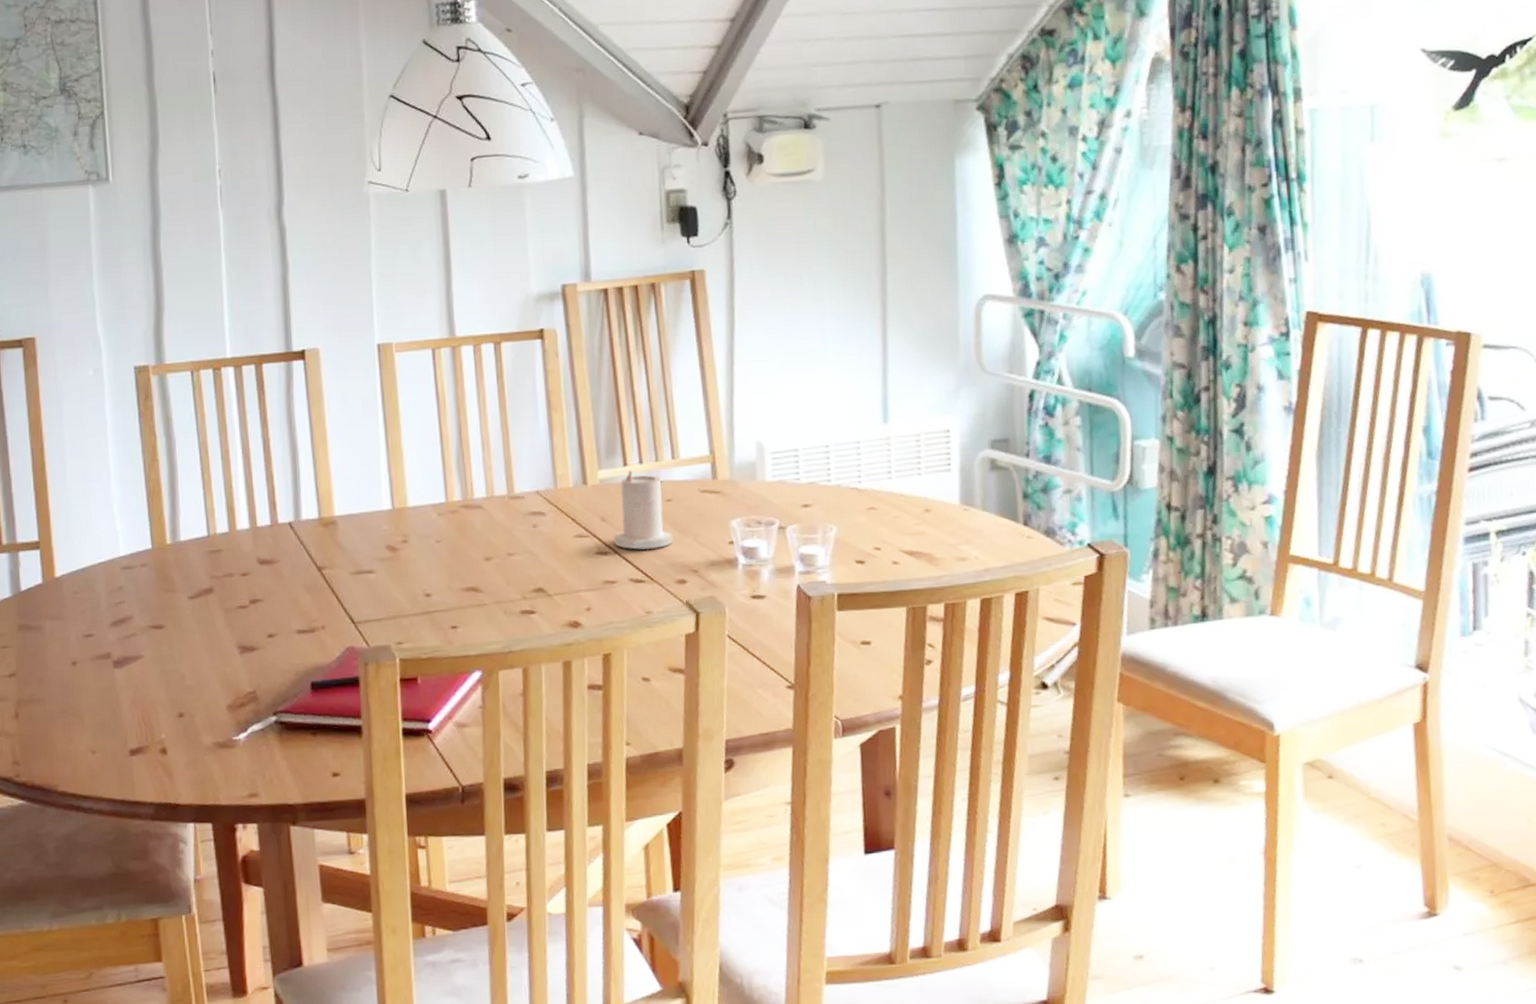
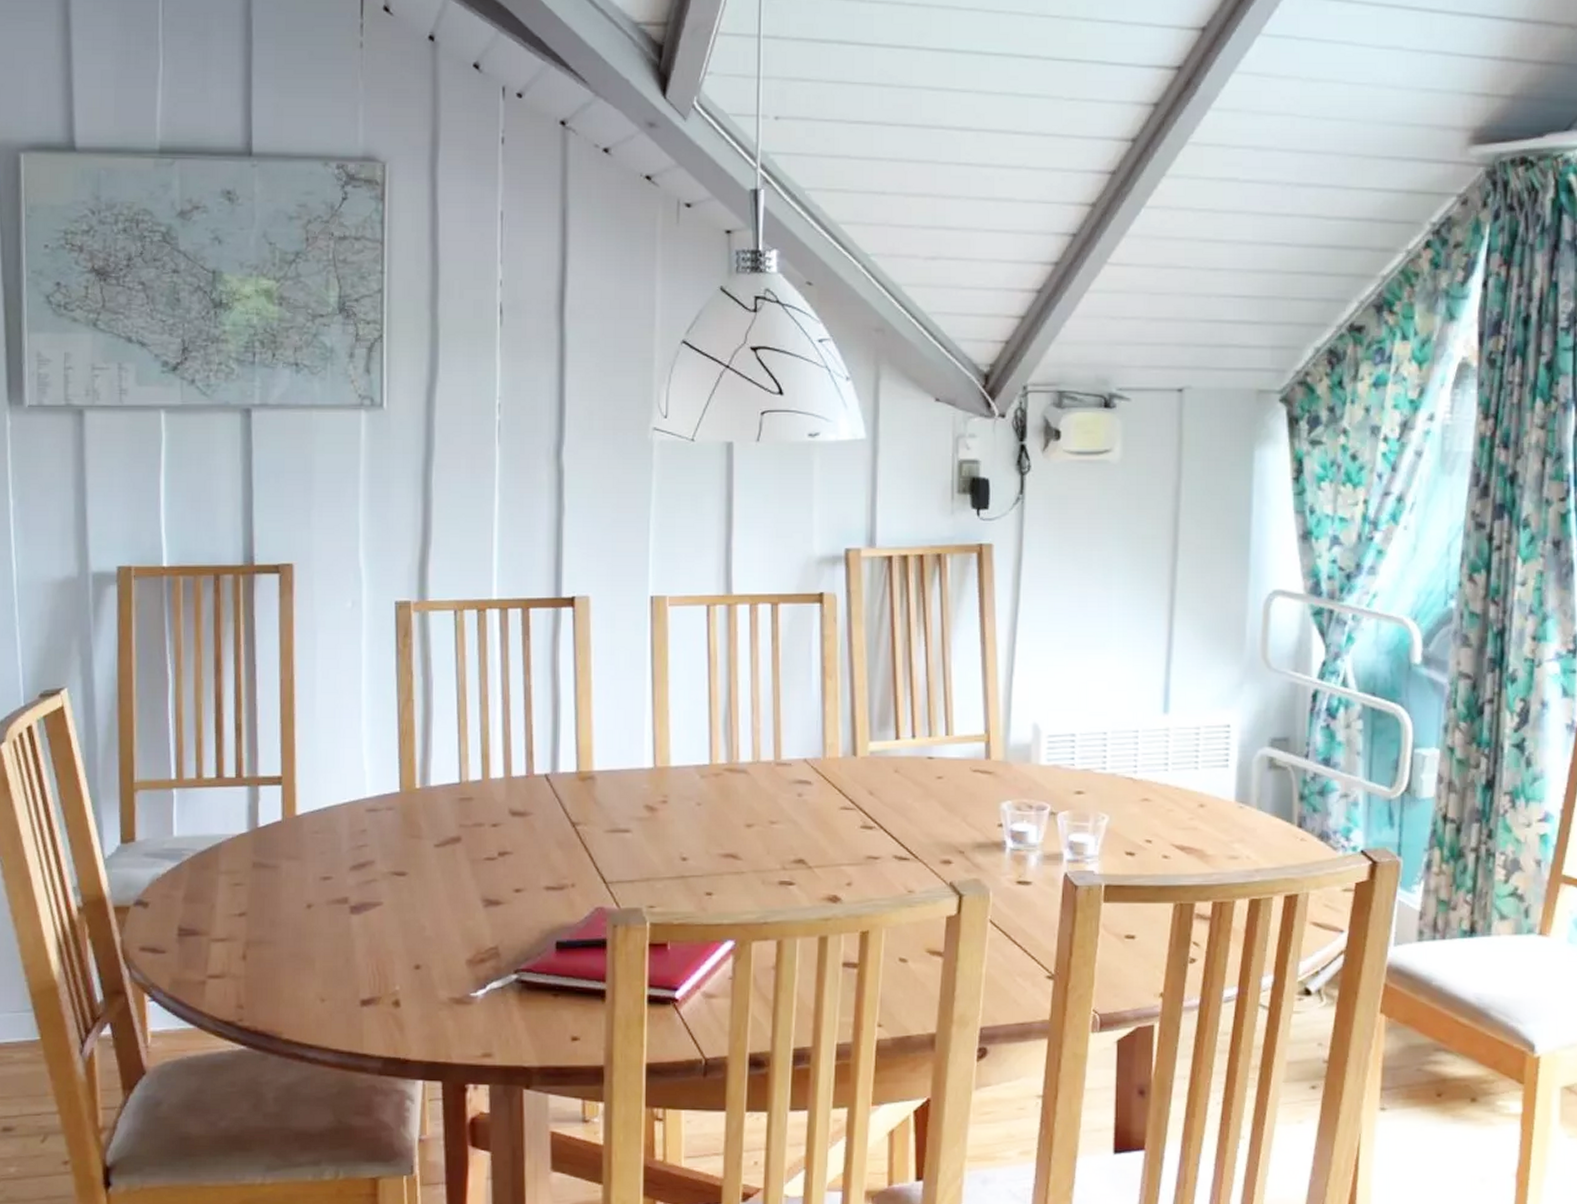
candle: present [614,470,673,550] -> none [880,744,941,827]

